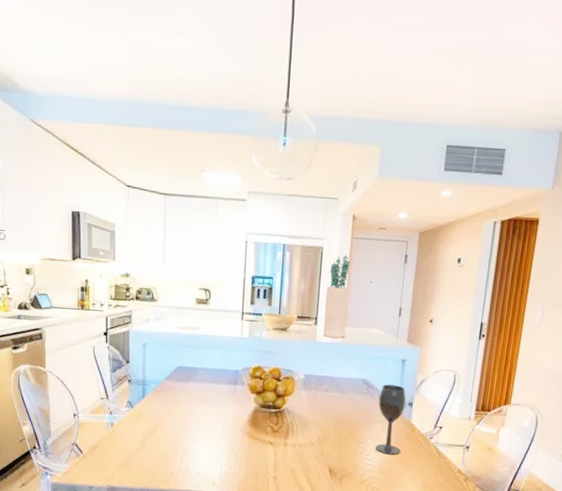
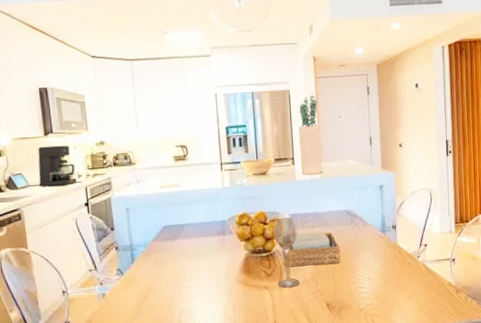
coffee maker: none [63,270,99,312] -> present [38,145,77,187]
wineglass: none [283,377,310,447] -> present [273,218,299,288]
napkin holder: none [291,395,351,432] -> present [282,232,340,268]
wine glass: present [375,384,407,455] -> none [363,211,393,280]

